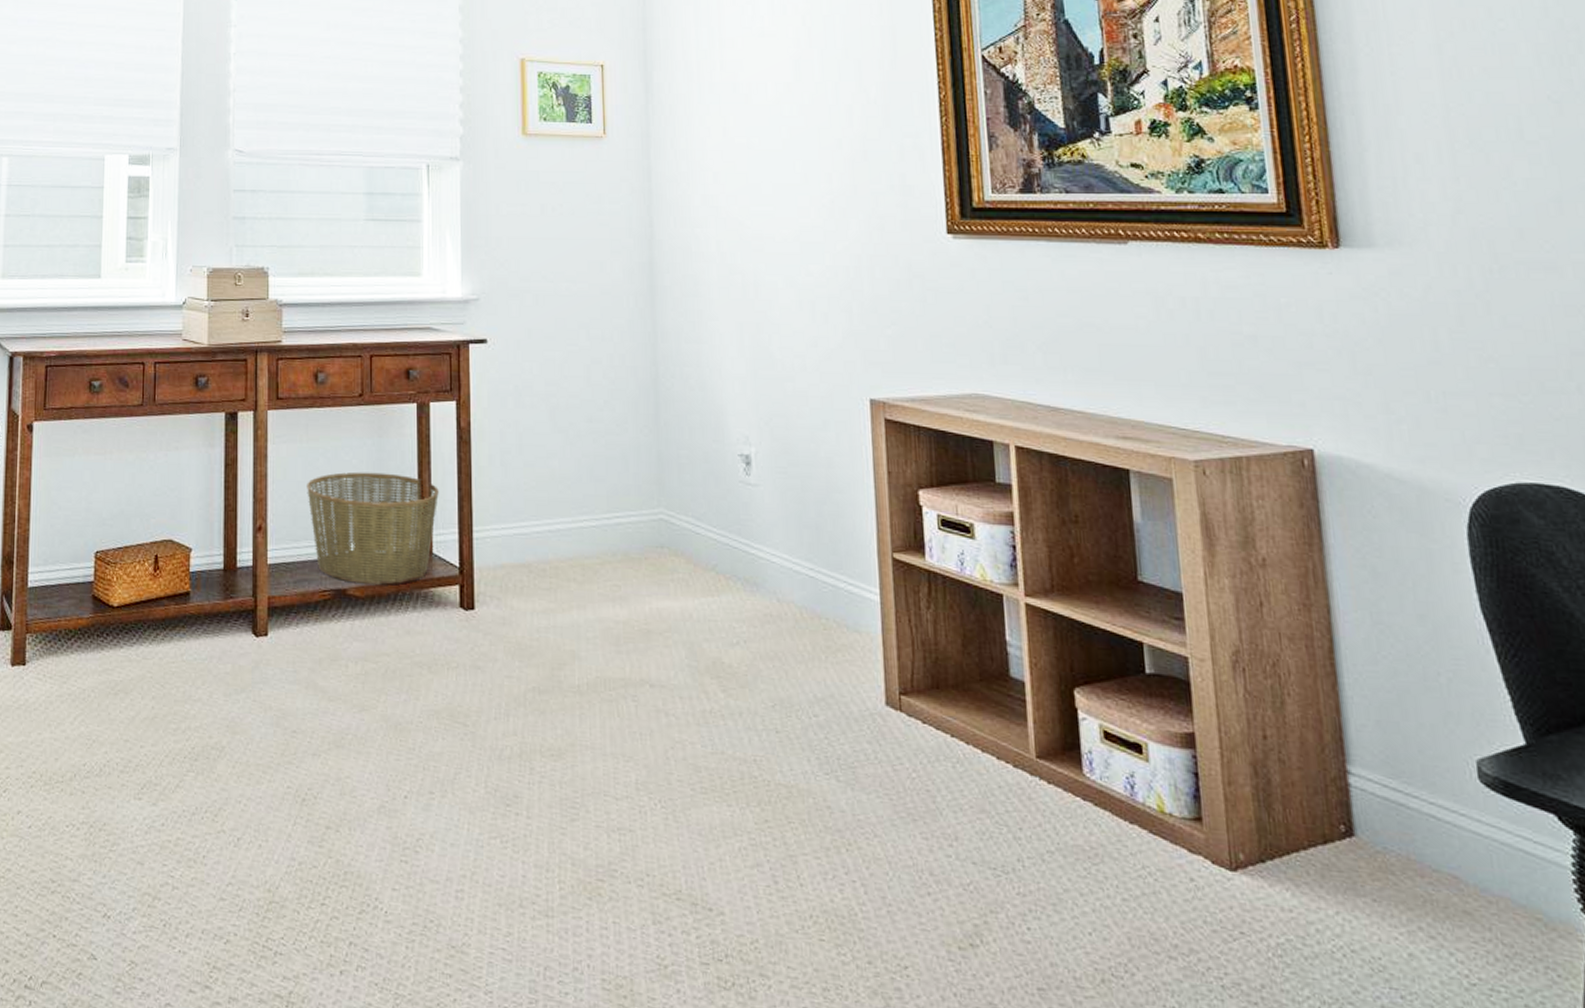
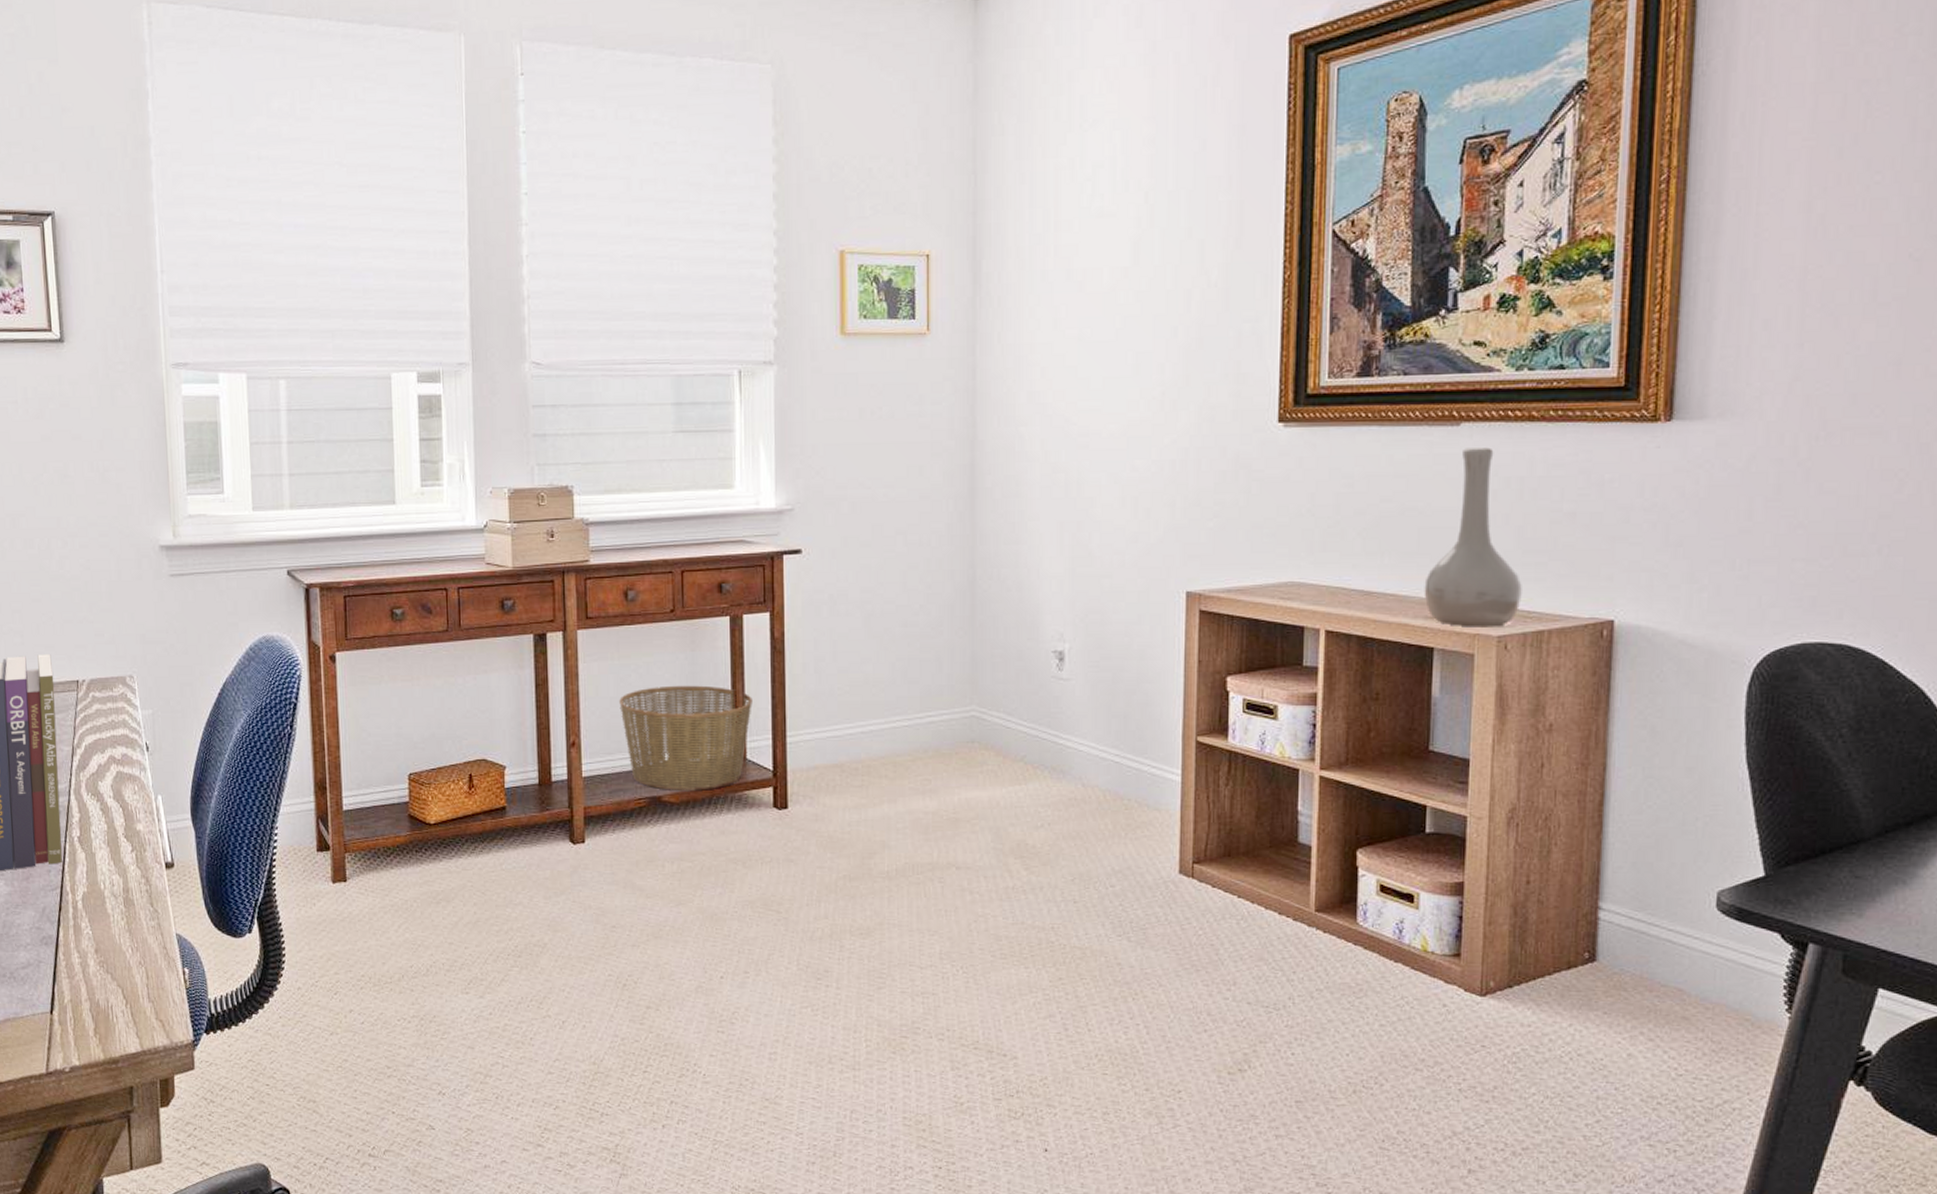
vase: none [1110,266,1214,451] -> present [1424,447,1522,628]

